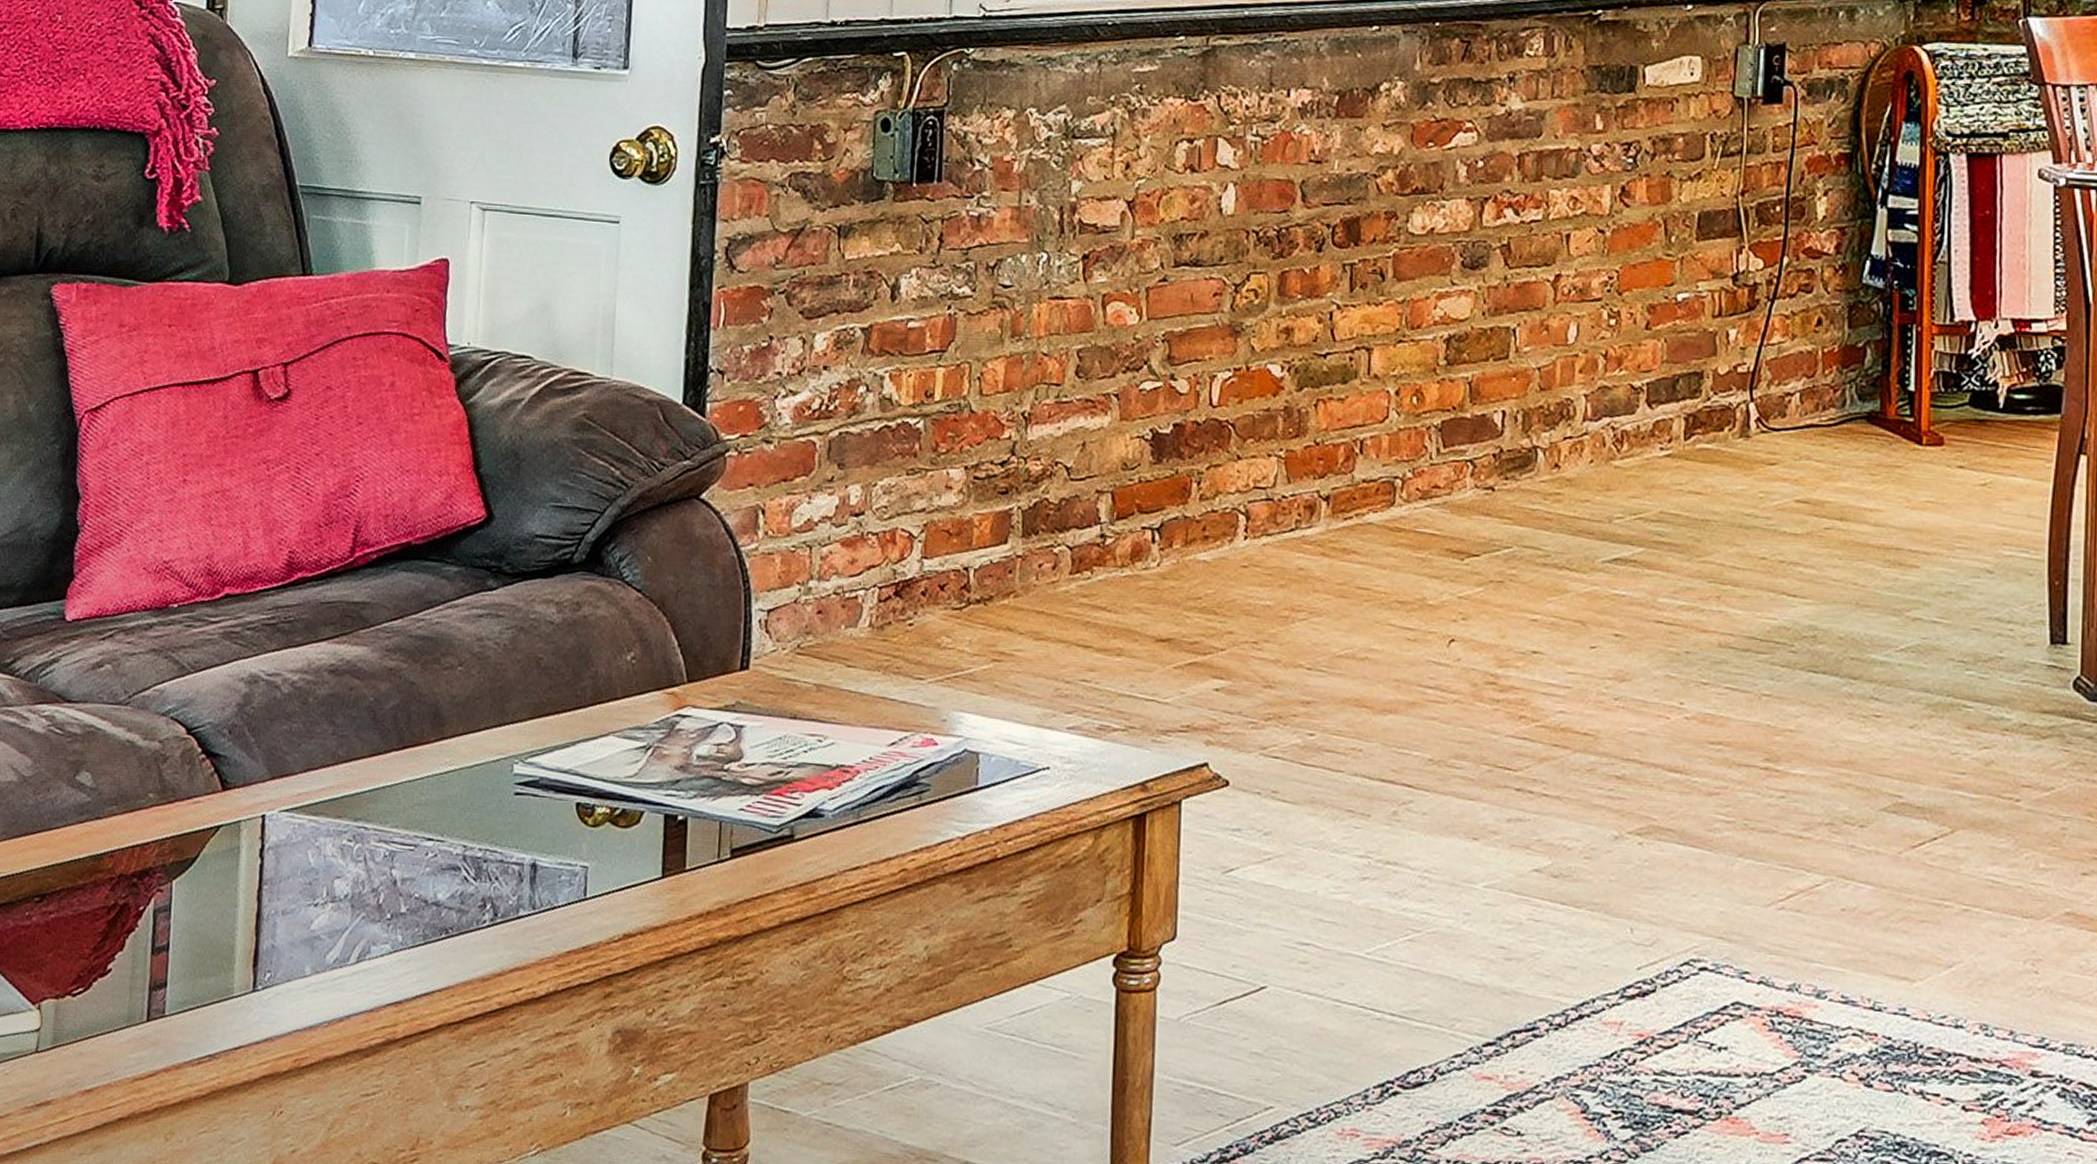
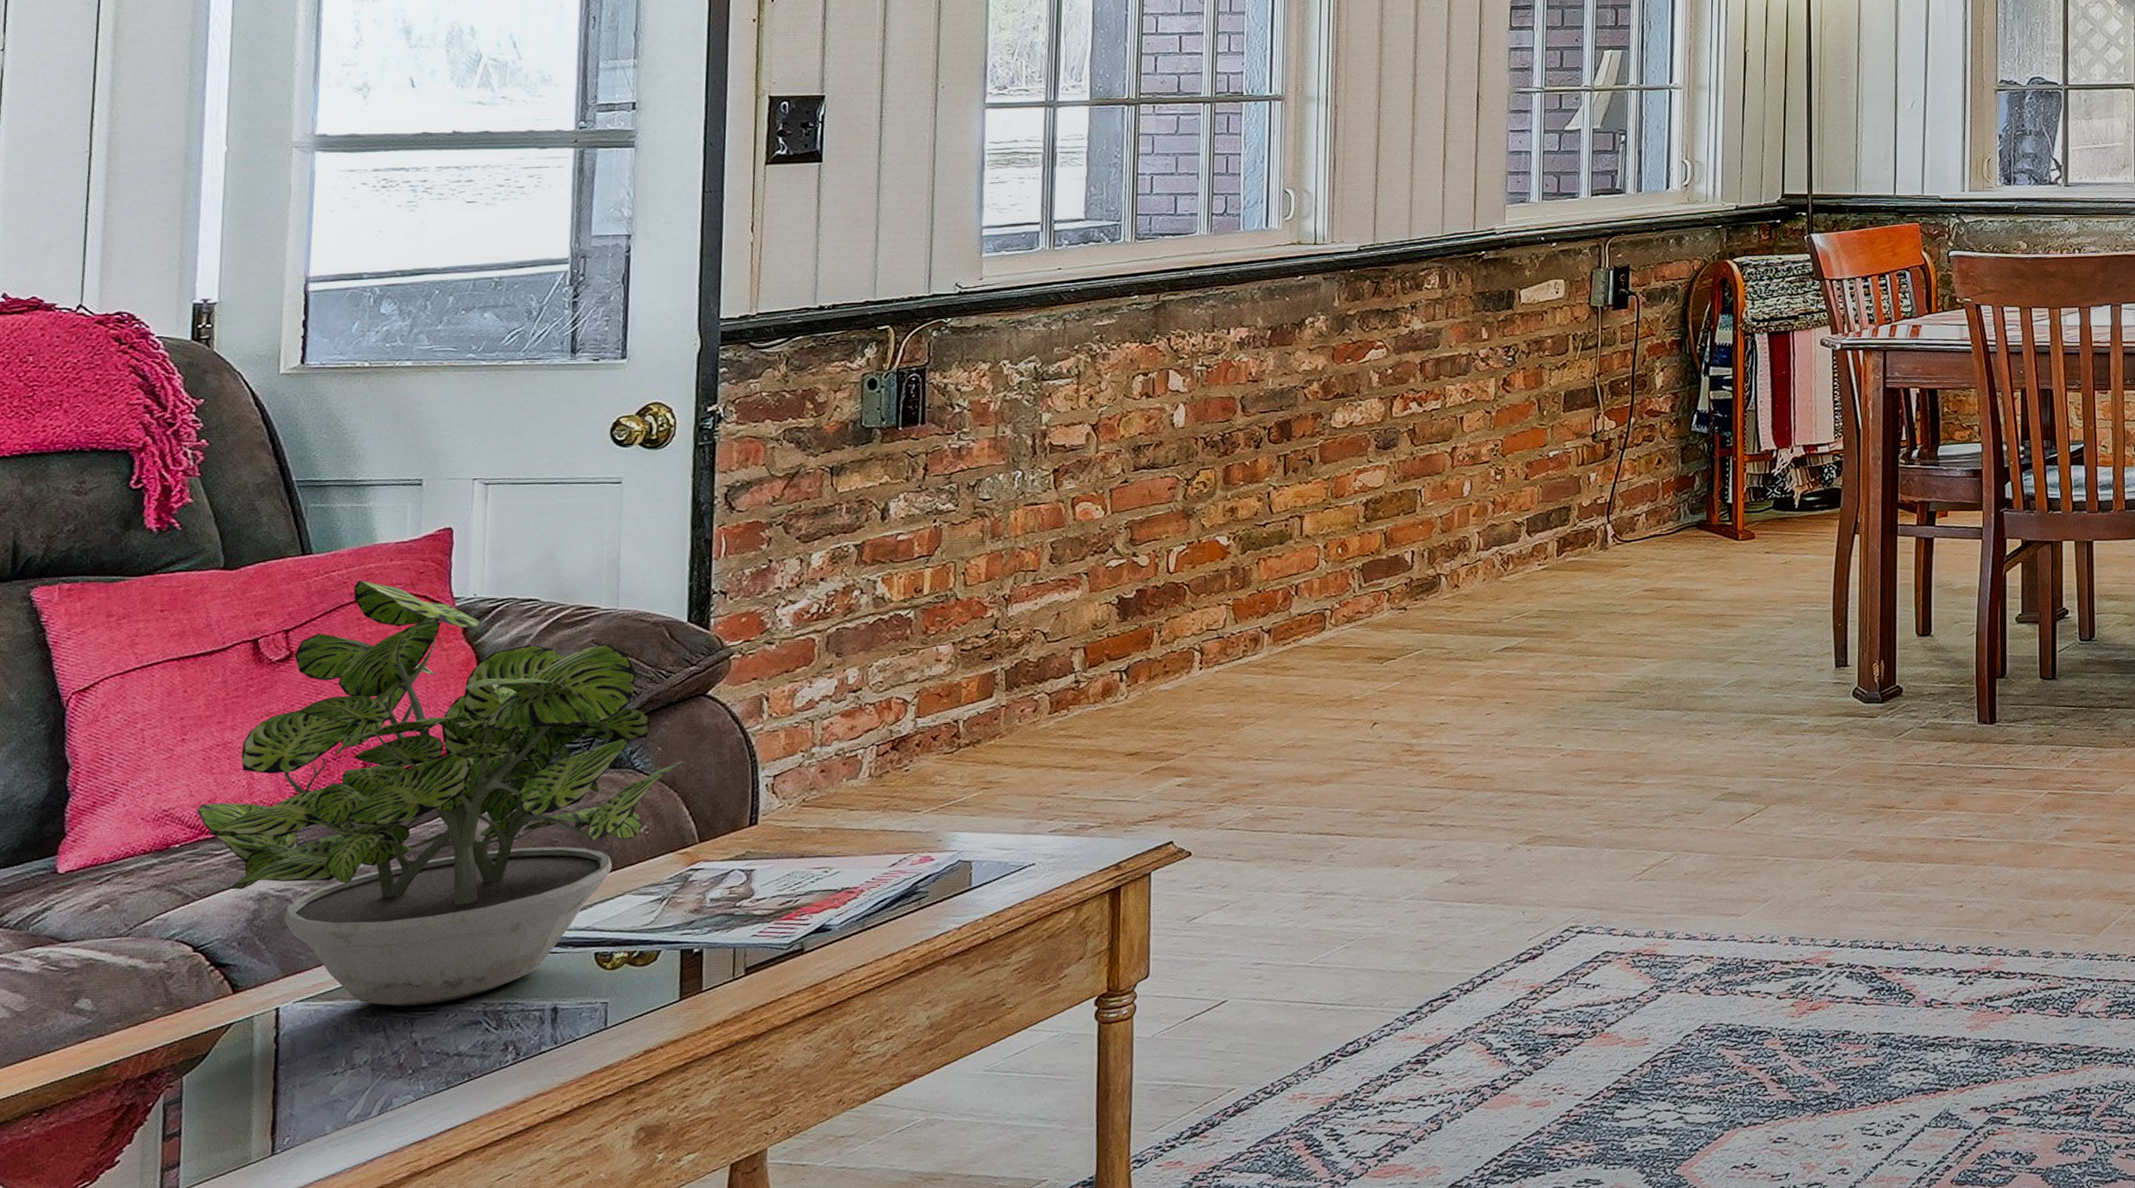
potted plant: none [194,312,674,838] -> present [196,580,683,1007]

